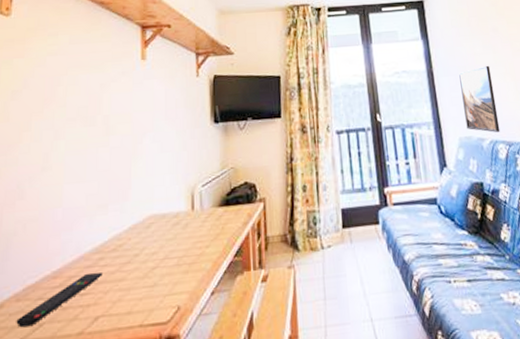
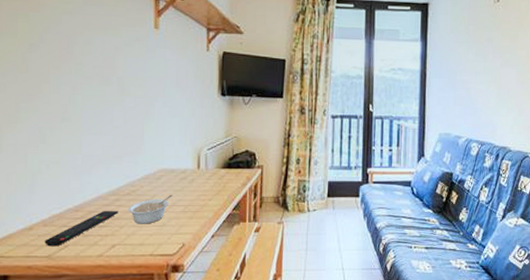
legume: none [113,245,164,287] -> present [127,194,172,224]
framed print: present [459,65,501,133] -> none [447,72,479,132]

